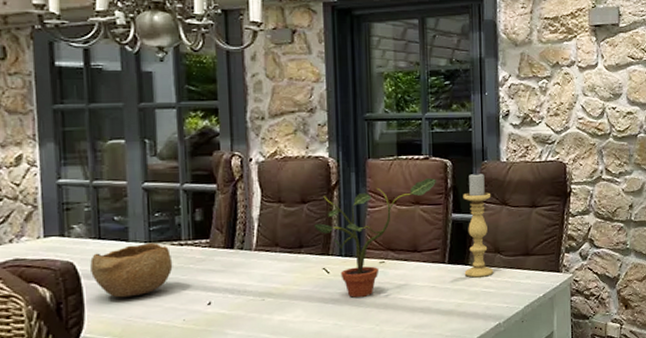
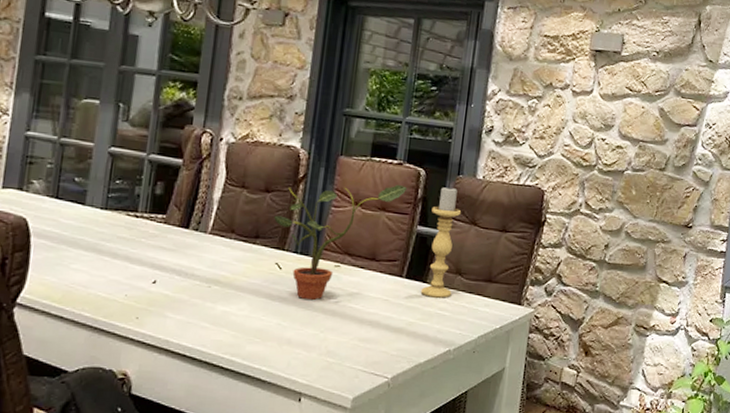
bowl: present [90,242,173,298] -> none [42,209,125,264]

